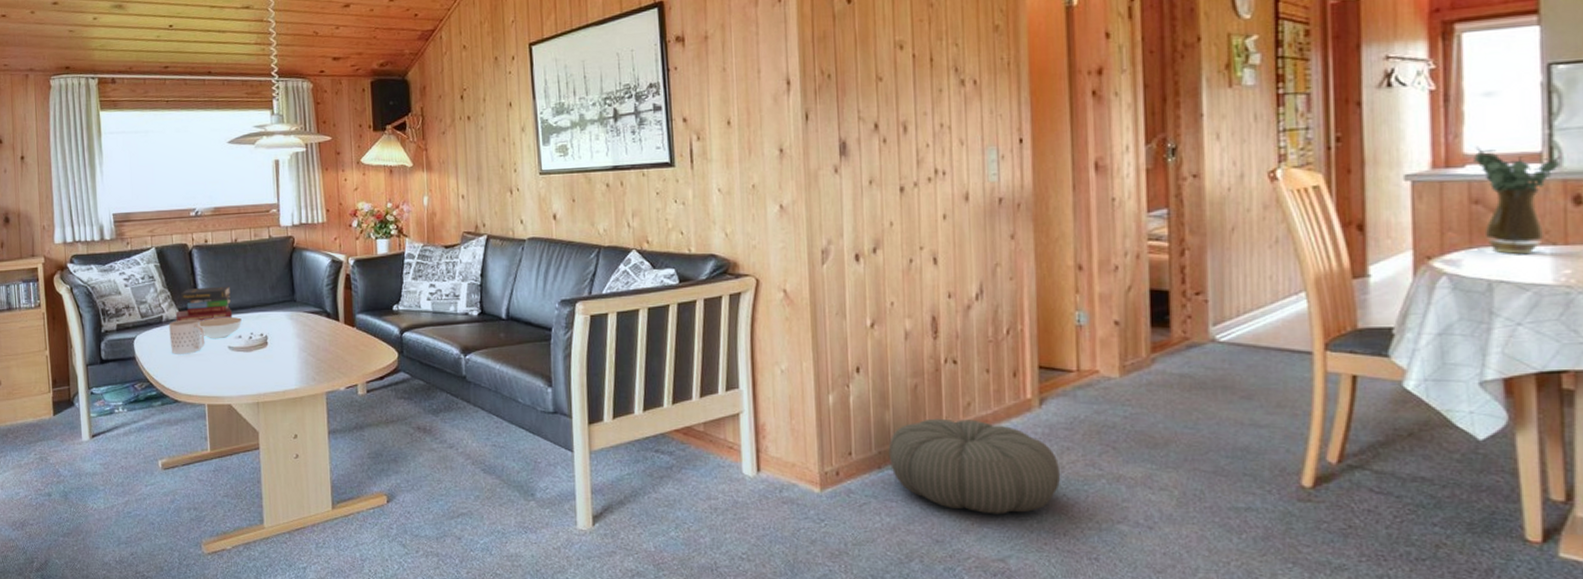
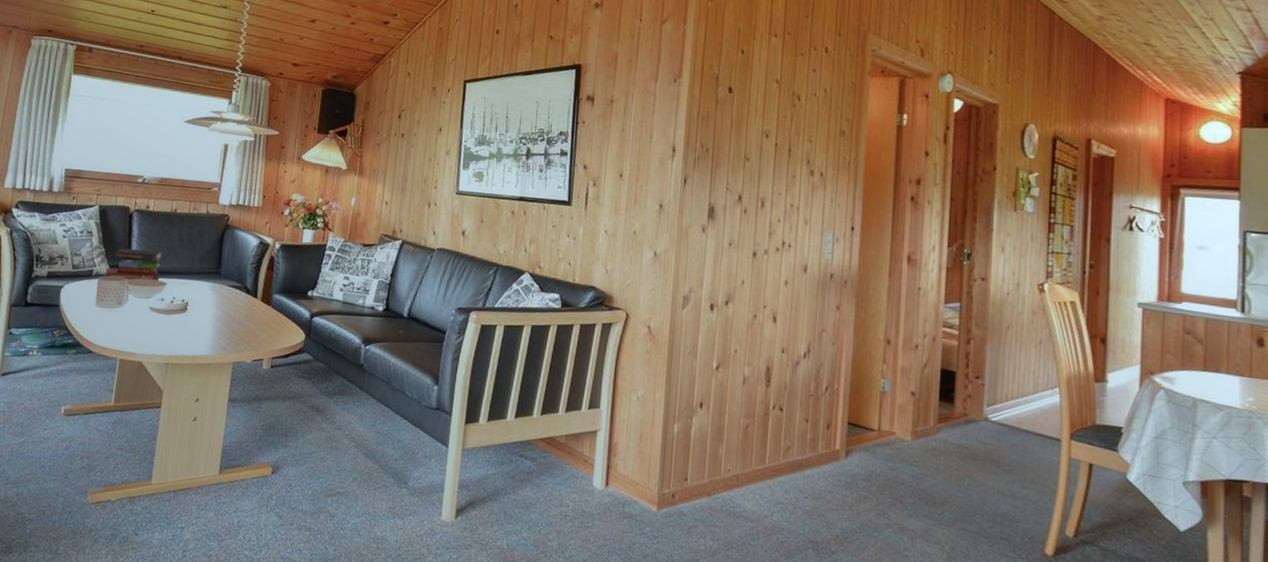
pouf: present [888,418,1061,514] -> none [718,456,857,551]
vase: present [1474,146,1561,255] -> none [1188,288,1250,382]

